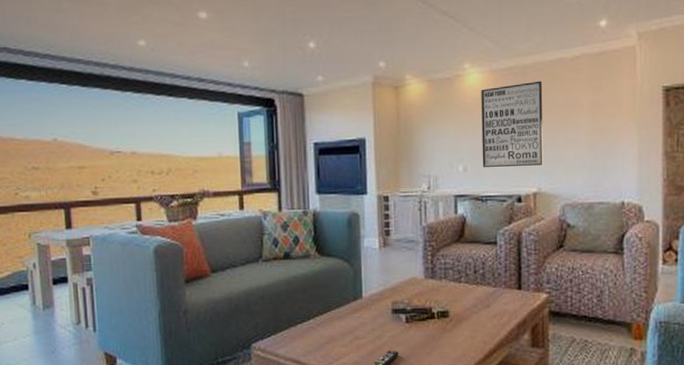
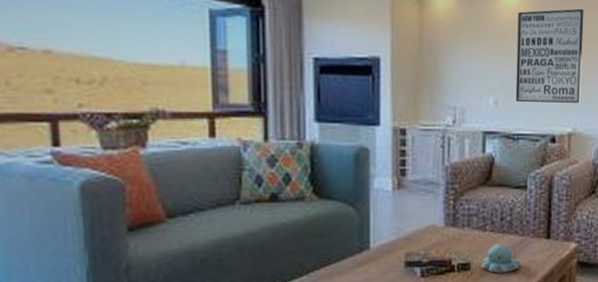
candle: none [458,294,495,321] -> present [481,244,521,273]

